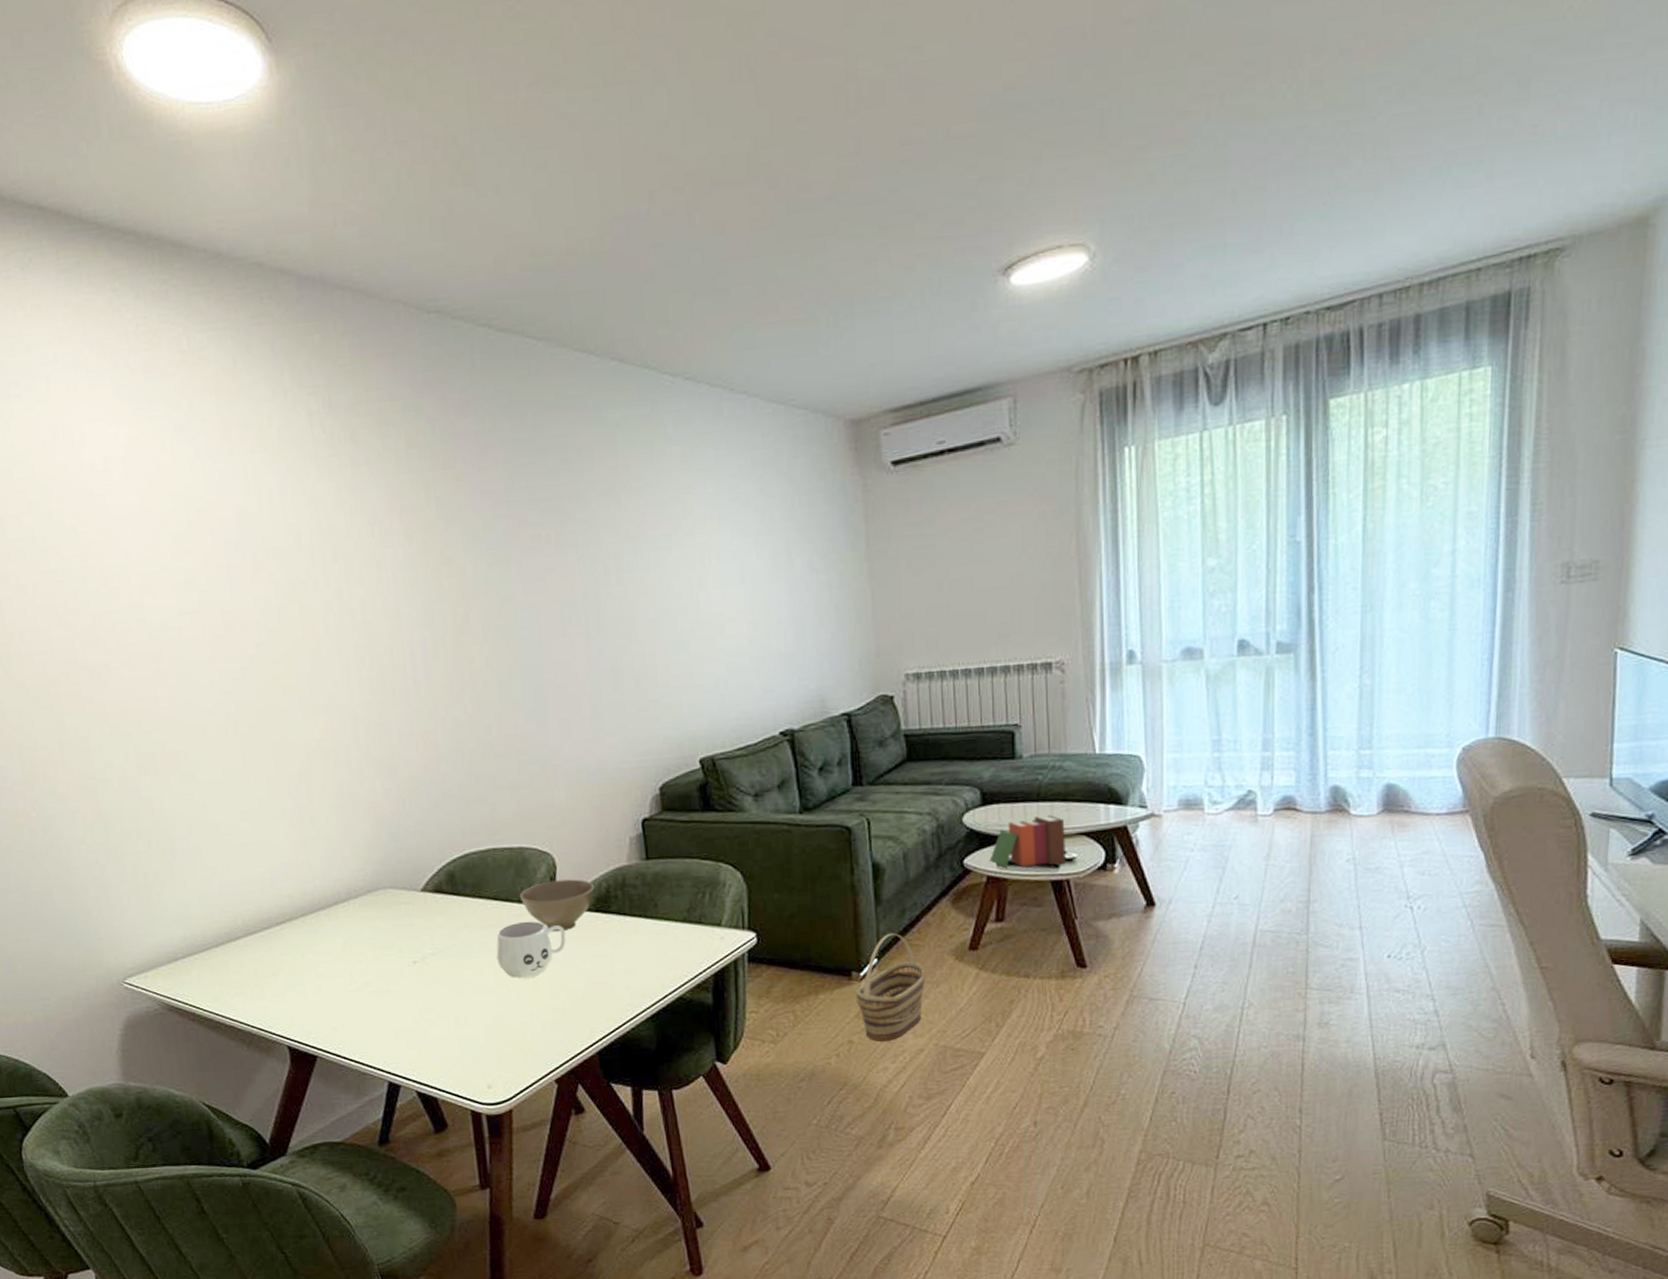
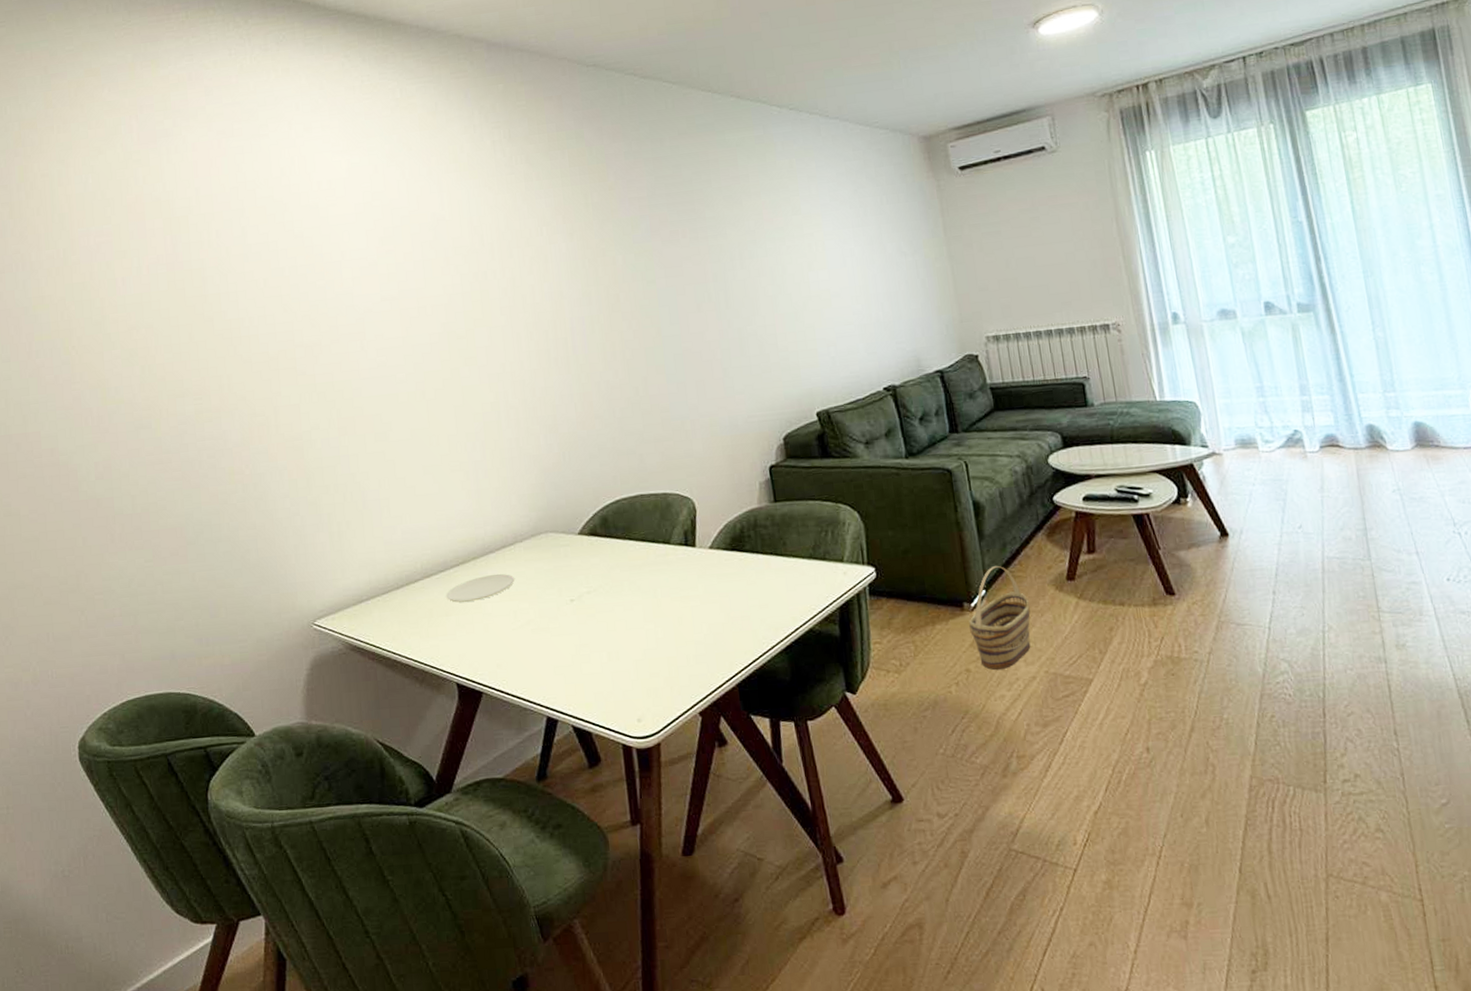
plate: none [272,933,350,962] -> present [446,574,515,603]
mug: present [496,922,566,979] -> none [644,561,706,615]
bowl: present [519,879,595,931] -> none [664,521,731,569]
books: present [989,814,1067,868] -> none [1075,455,1144,504]

